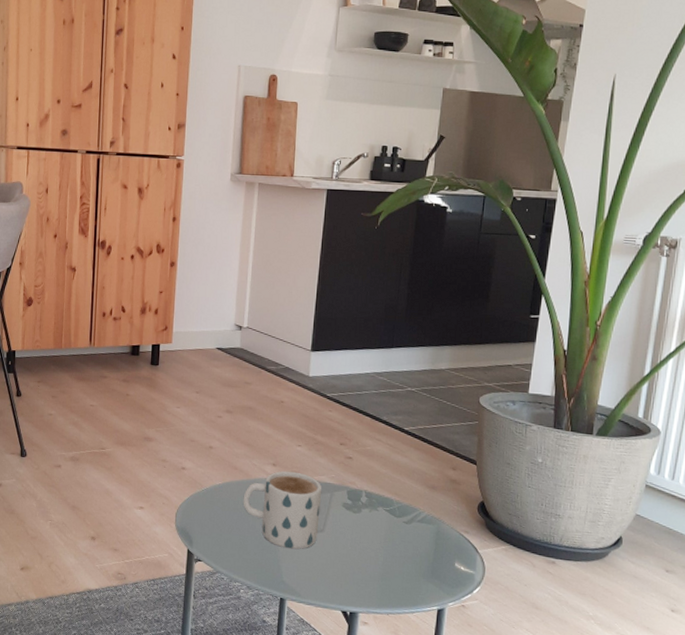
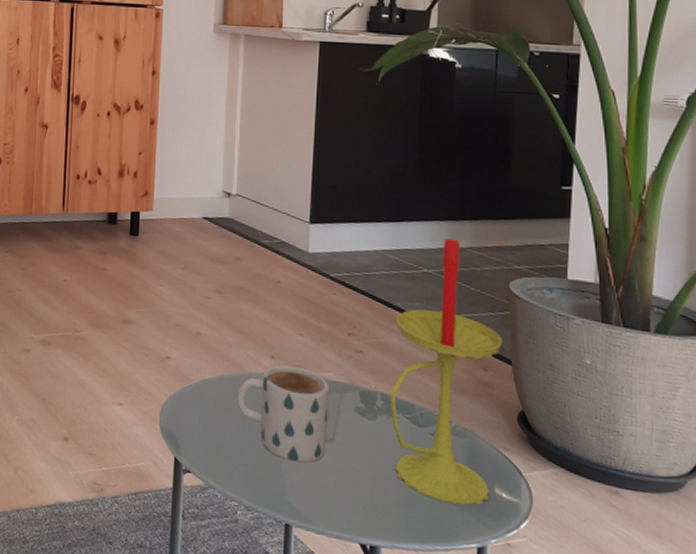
candle: none [372,359,470,578] -> present [389,236,503,506]

